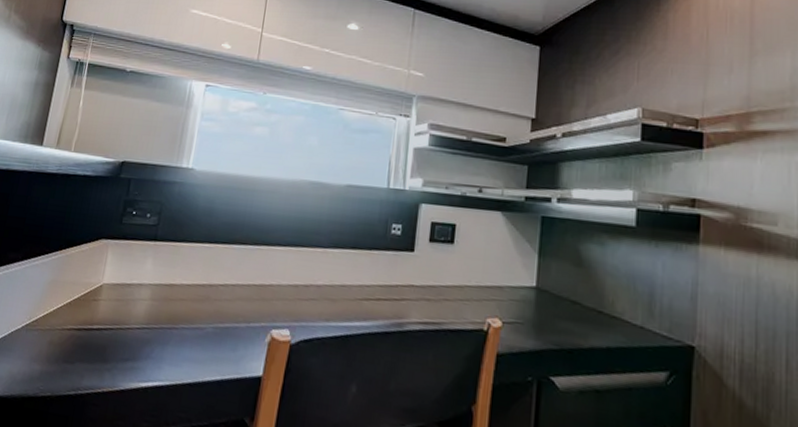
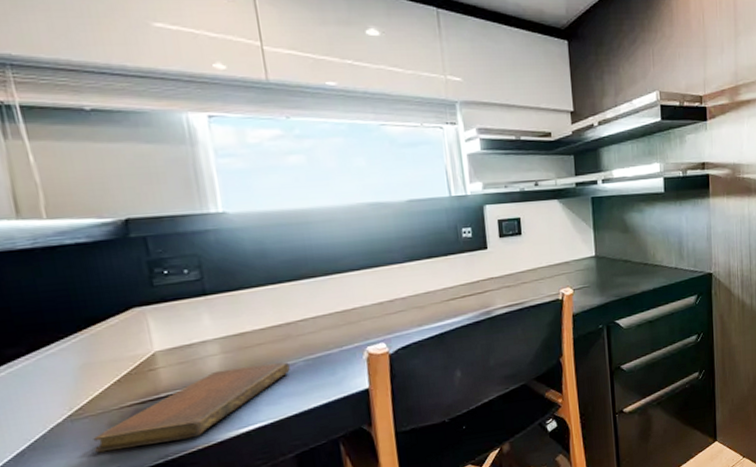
notebook: none [31,316,200,378] -> present [93,362,290,453]

